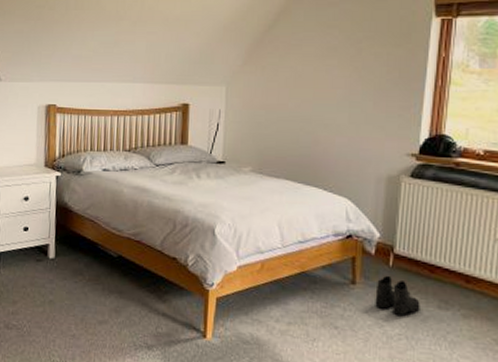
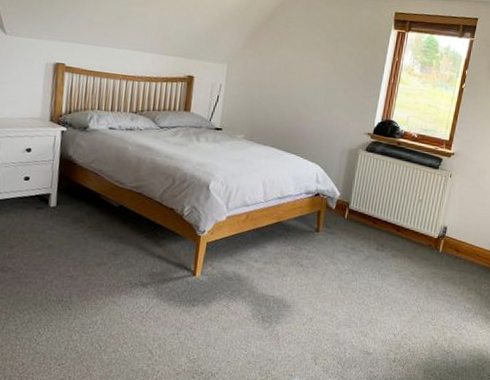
boots: present [375,275,420,315] -> none [332,225,365,255]

